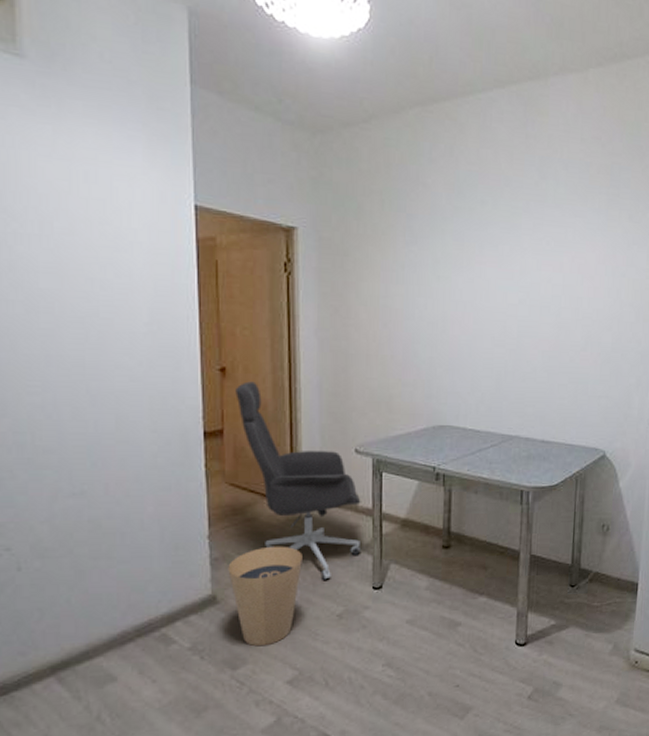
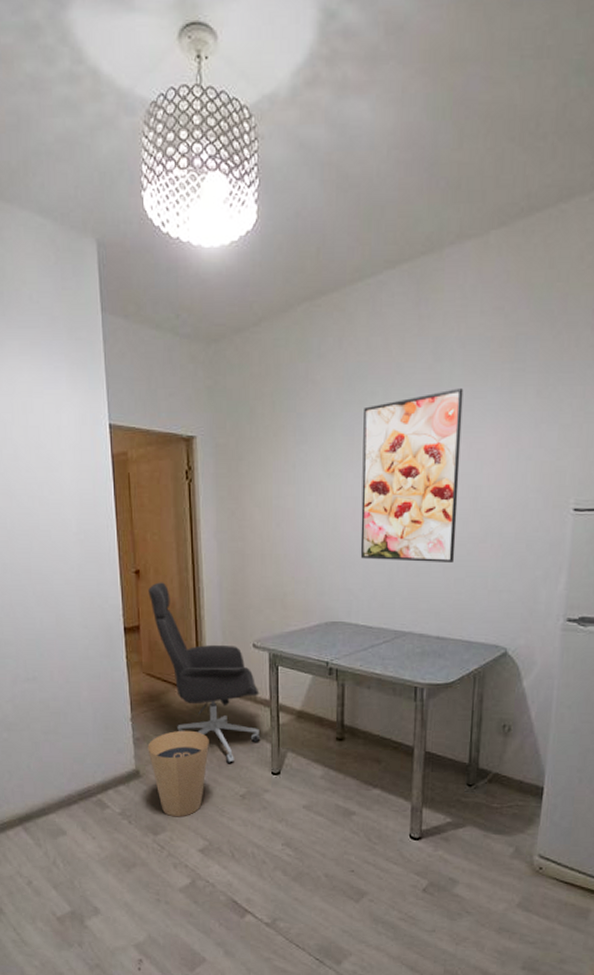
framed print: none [469,206,566,369] -> present [360,388,464,562]

